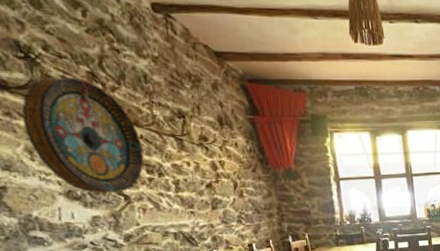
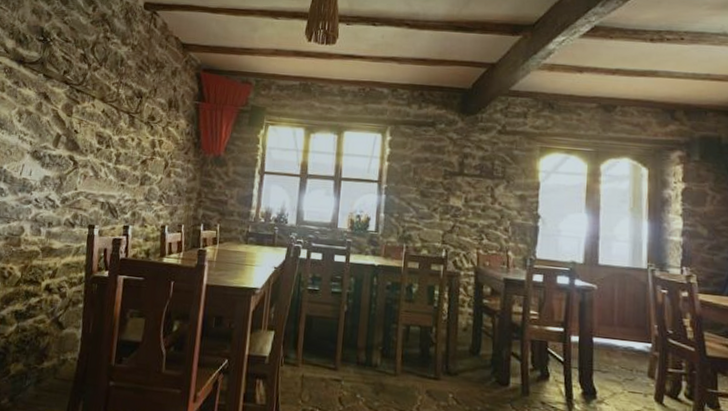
decorative shield: present [21,78,144,194] -> none [22,57,103,158]

